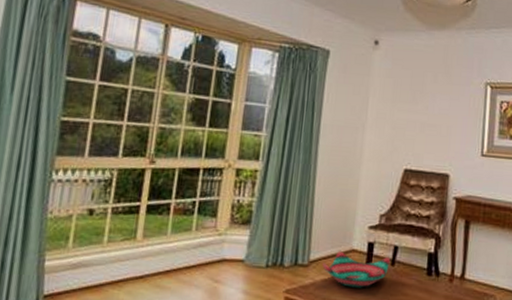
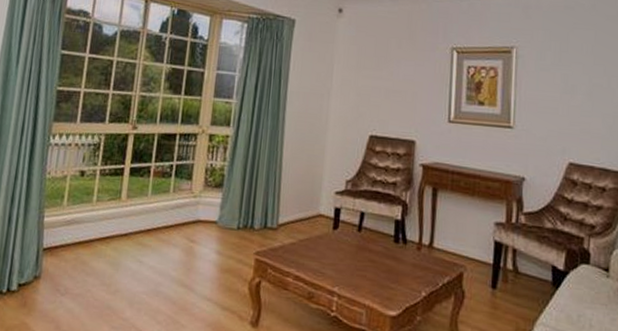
decorative bowl: present [322,250,391,288] -> none [290,214,358,253]

